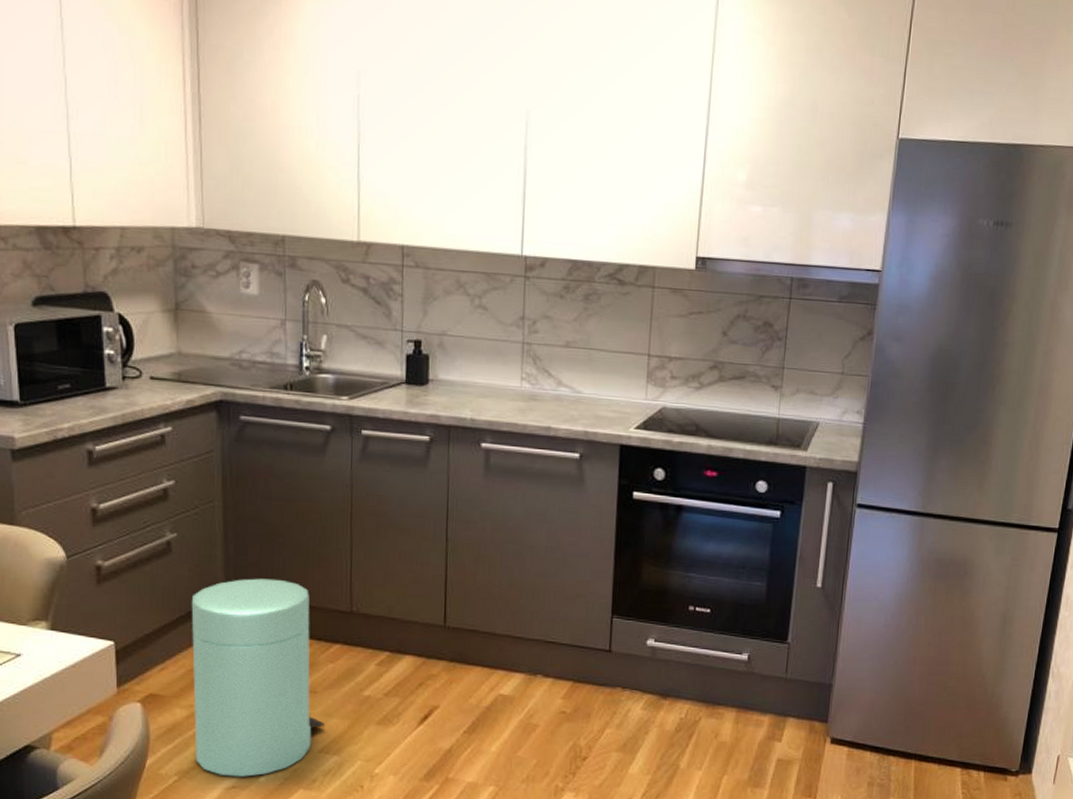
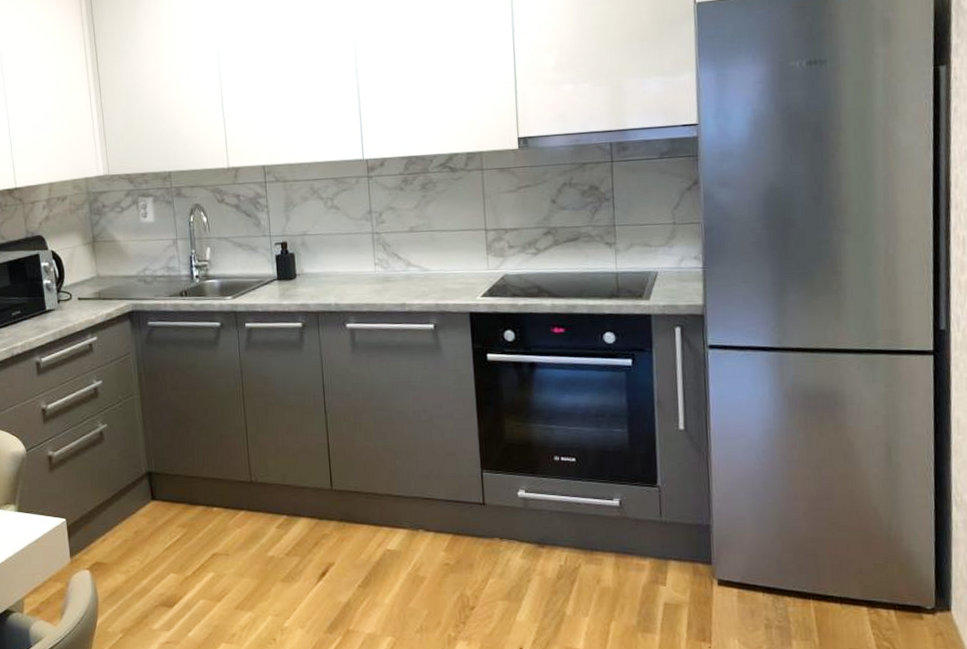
trash can: present [191,578,325,777] -> none [122,457,238,633]

